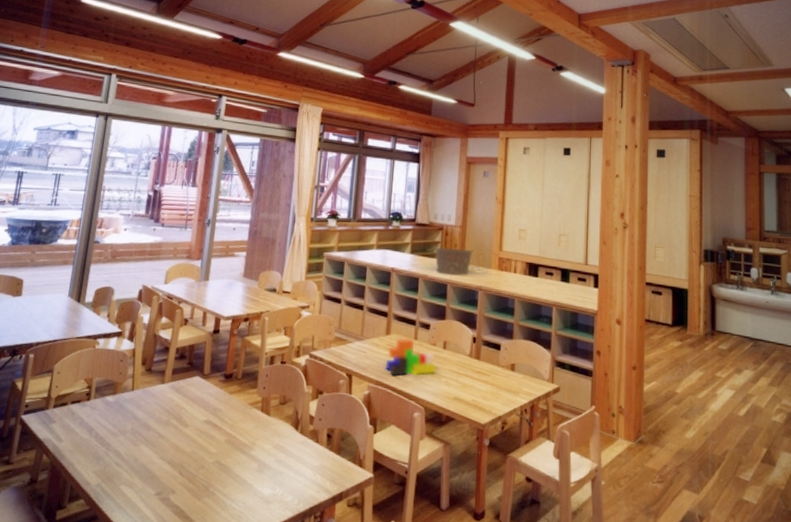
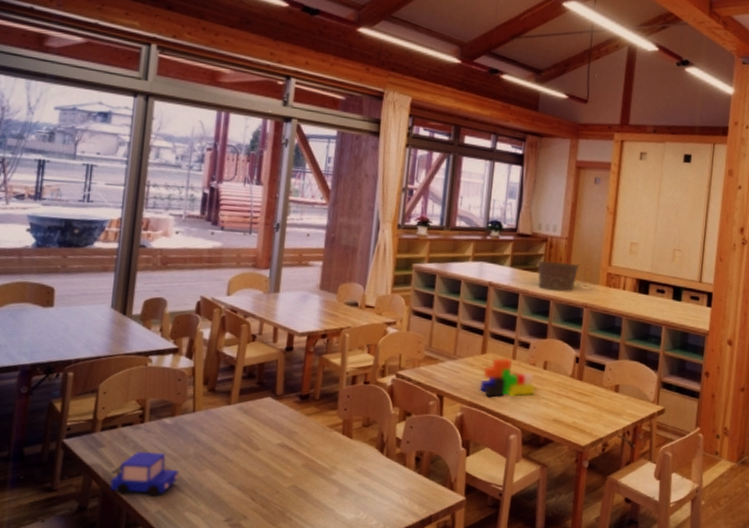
toy truck: none [58,427,118,470] -> present [109,452,180,497]

